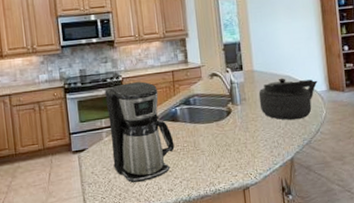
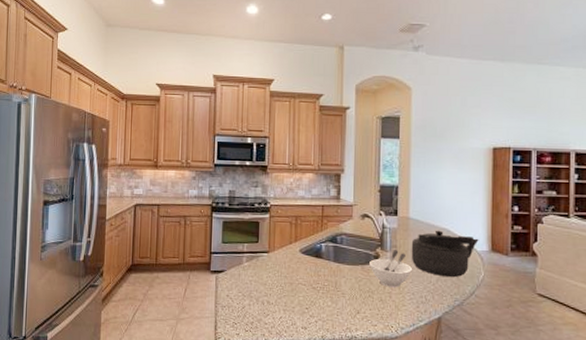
coffee maker: present [104,81,175,183] -> none [250,211,315,314]
bowl: none [223,102,262,138] -> present [369,250,412,288]

